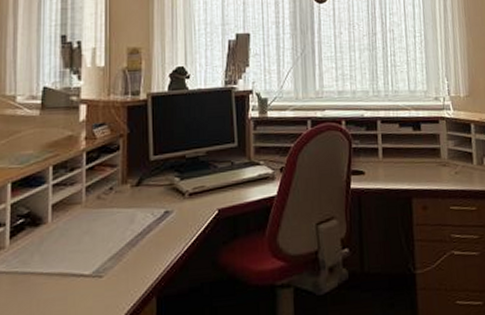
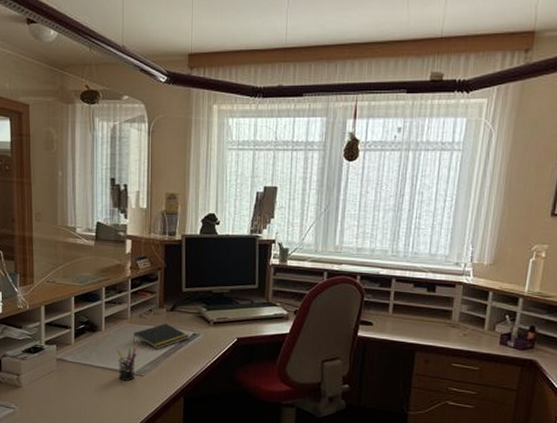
pen holder: none [67,239,94,288] -> present [116,347,137,381]
notepad: none [88,202,161,238] -> present [132,323,190,349]

